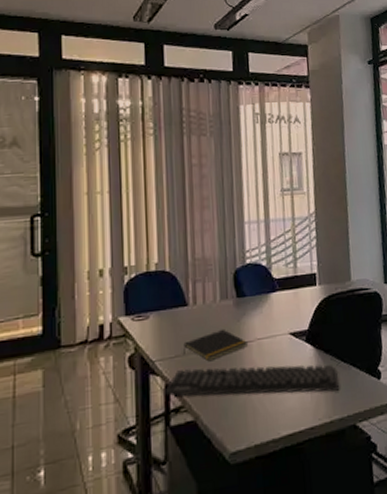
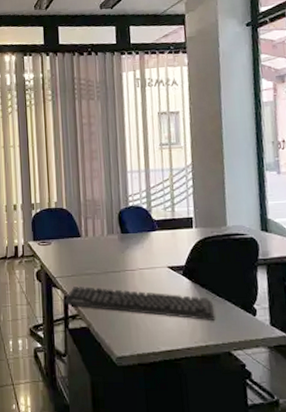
notepad: present [183,330,247,362] -> none [78,259,131,283]

